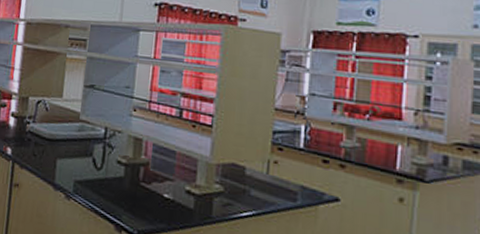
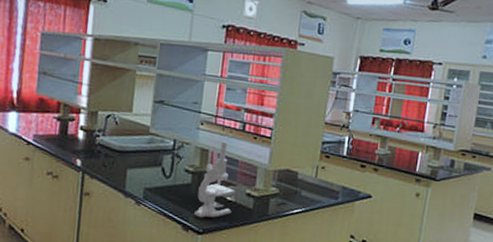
microscope: none [128,128,173,218] -> present [194,140,235,218]

